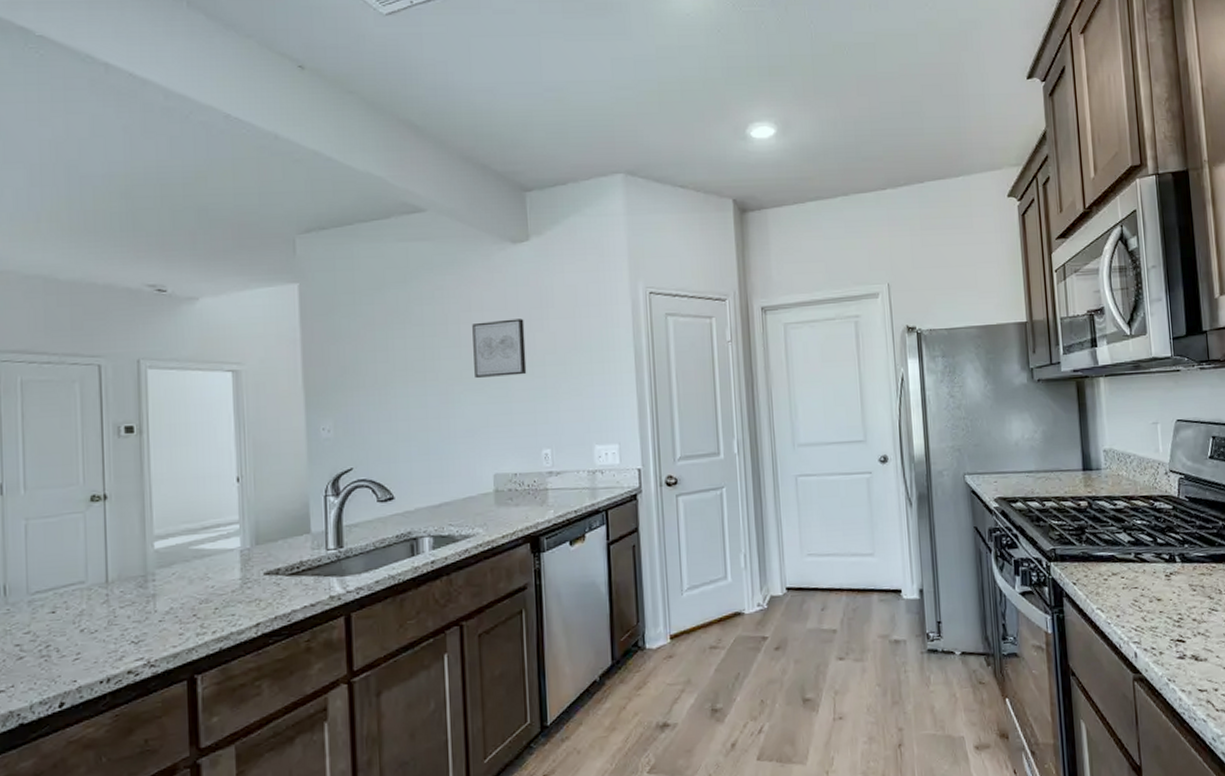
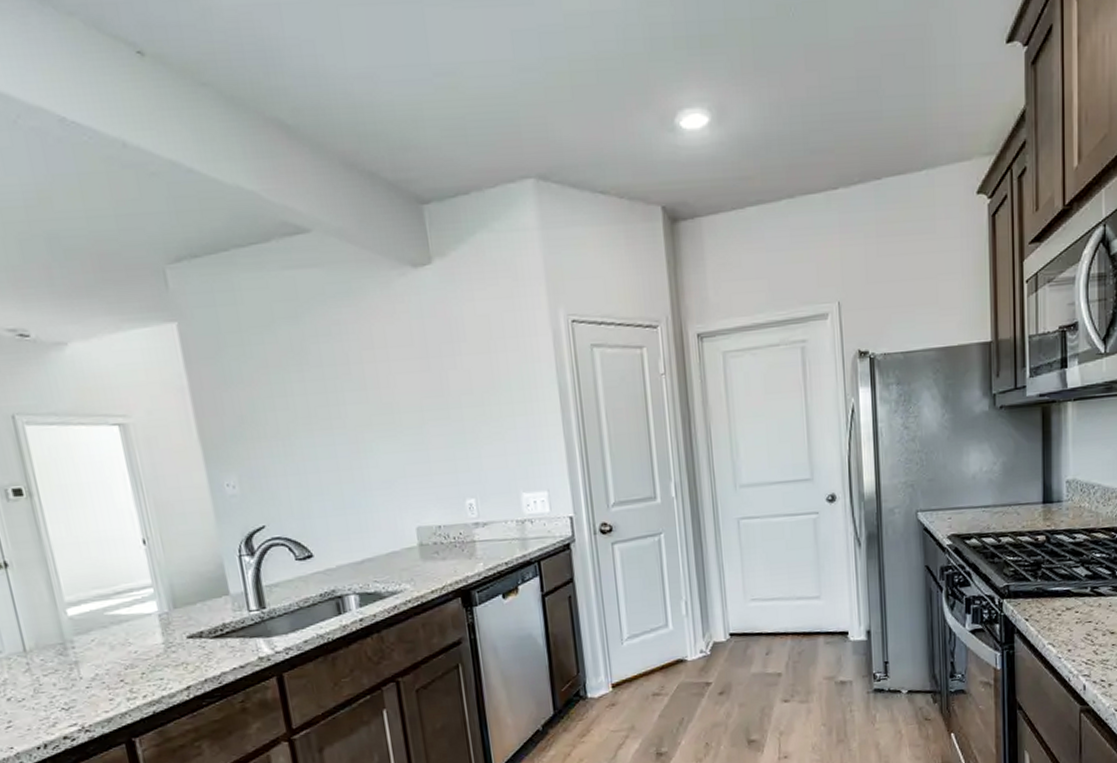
wall art: present [472,318,527,378] -> none [377,355,442,424]

